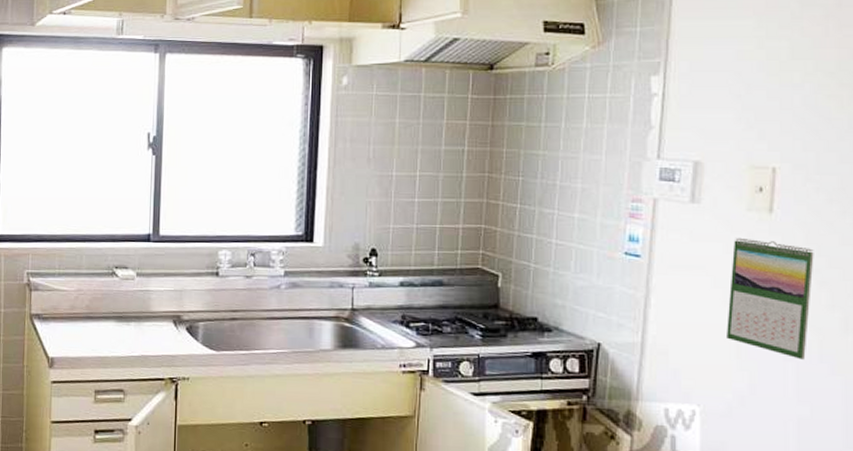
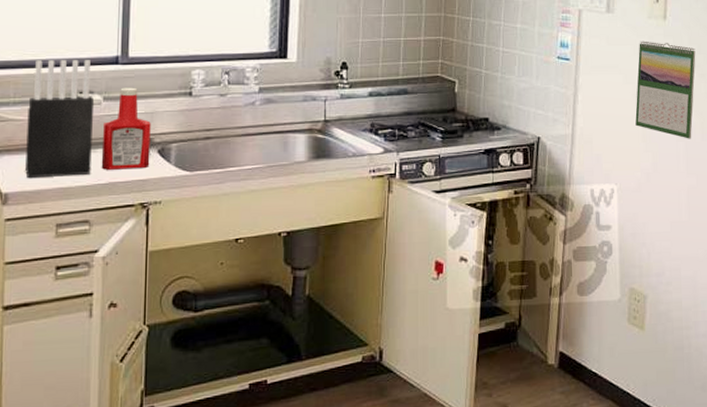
knife block: none [68,235,129,346] -> present [25,60,95,179]
ketchup bottle: none [134,264,180,345] -> present [101,87,151,170]

